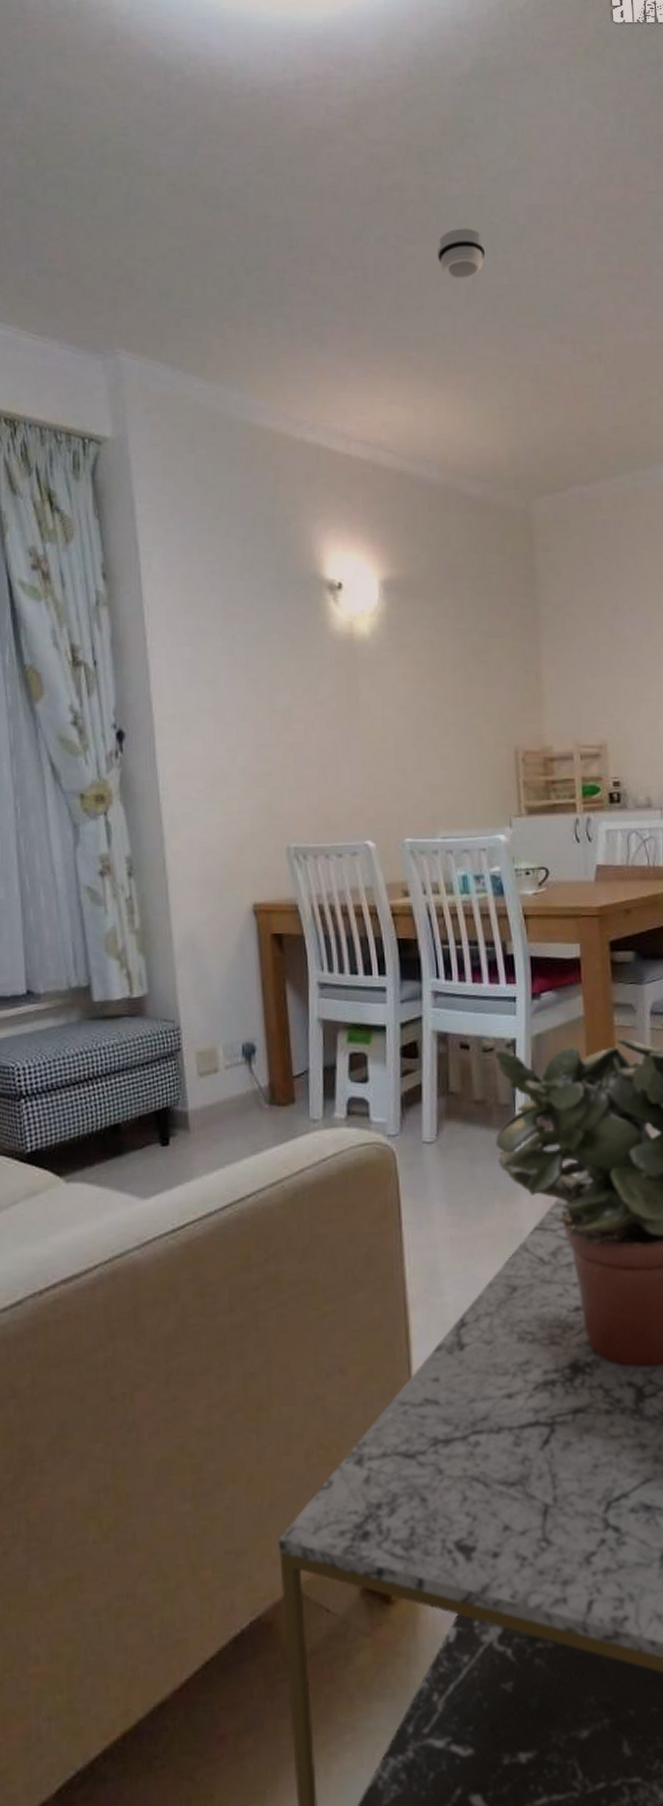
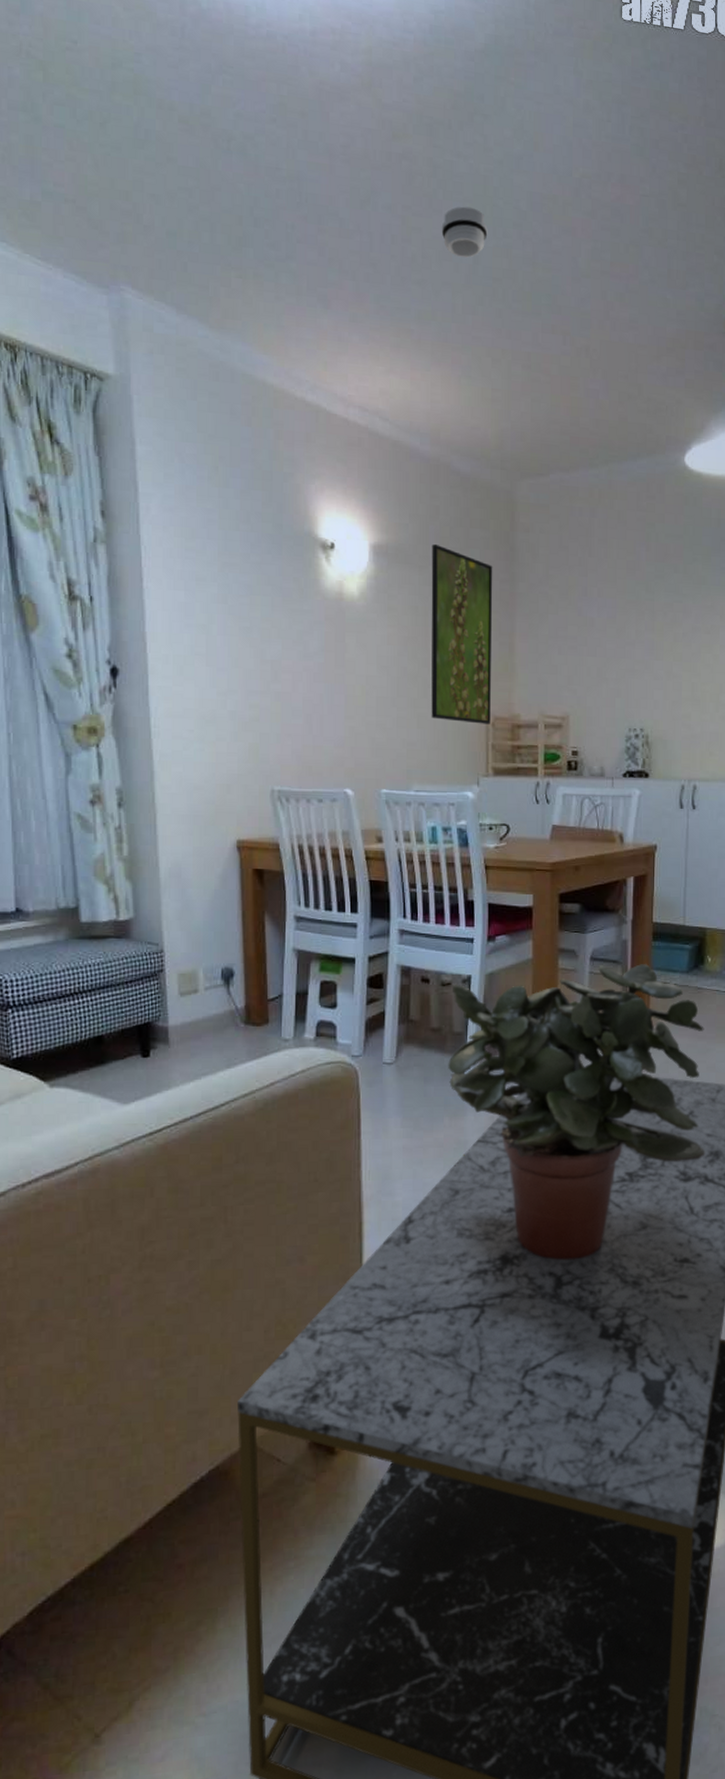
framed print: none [445,574,520,760] -> present [431,544,493,724]

